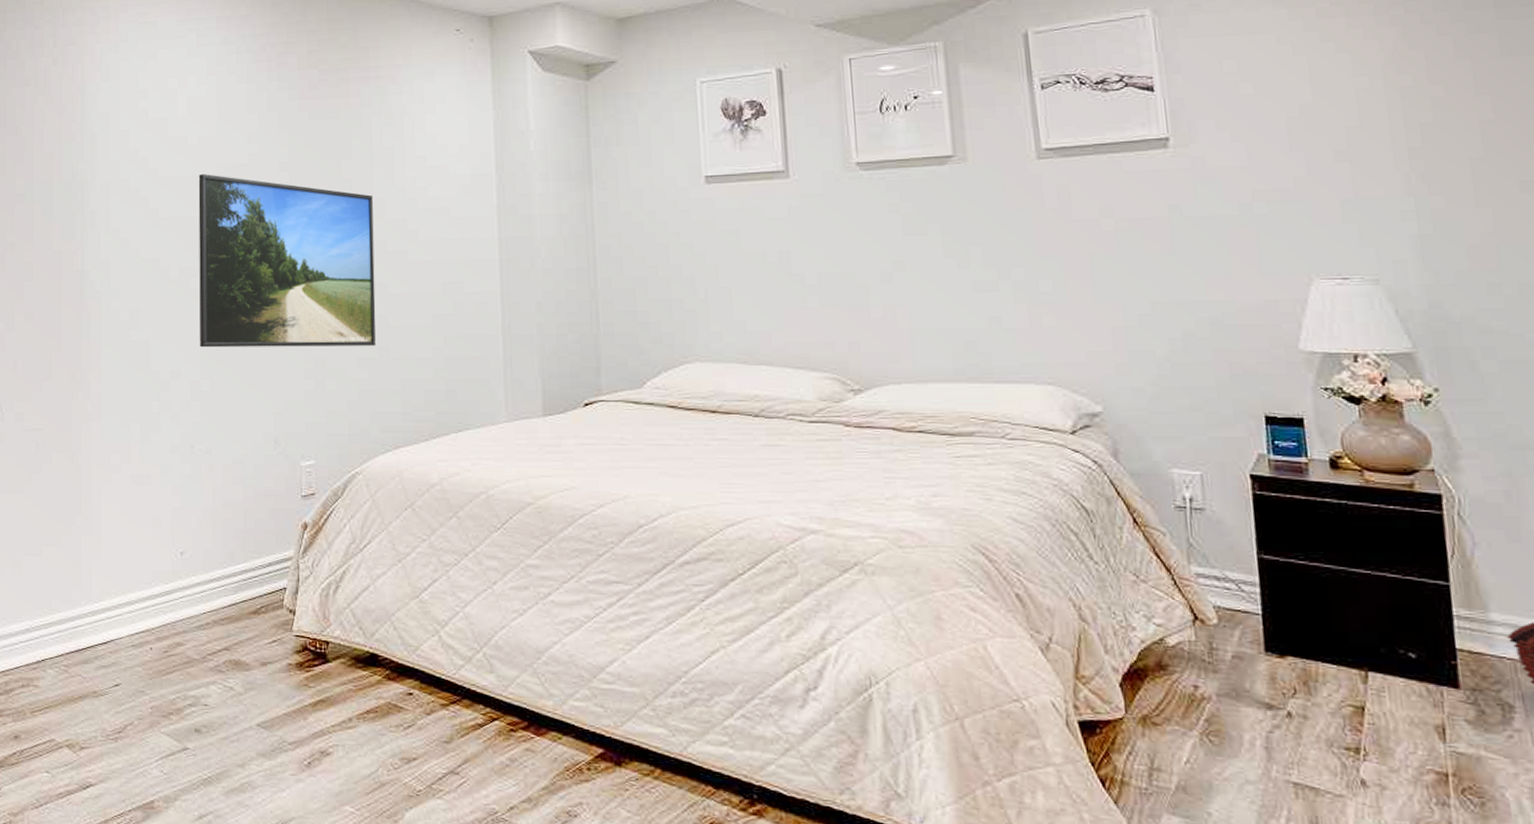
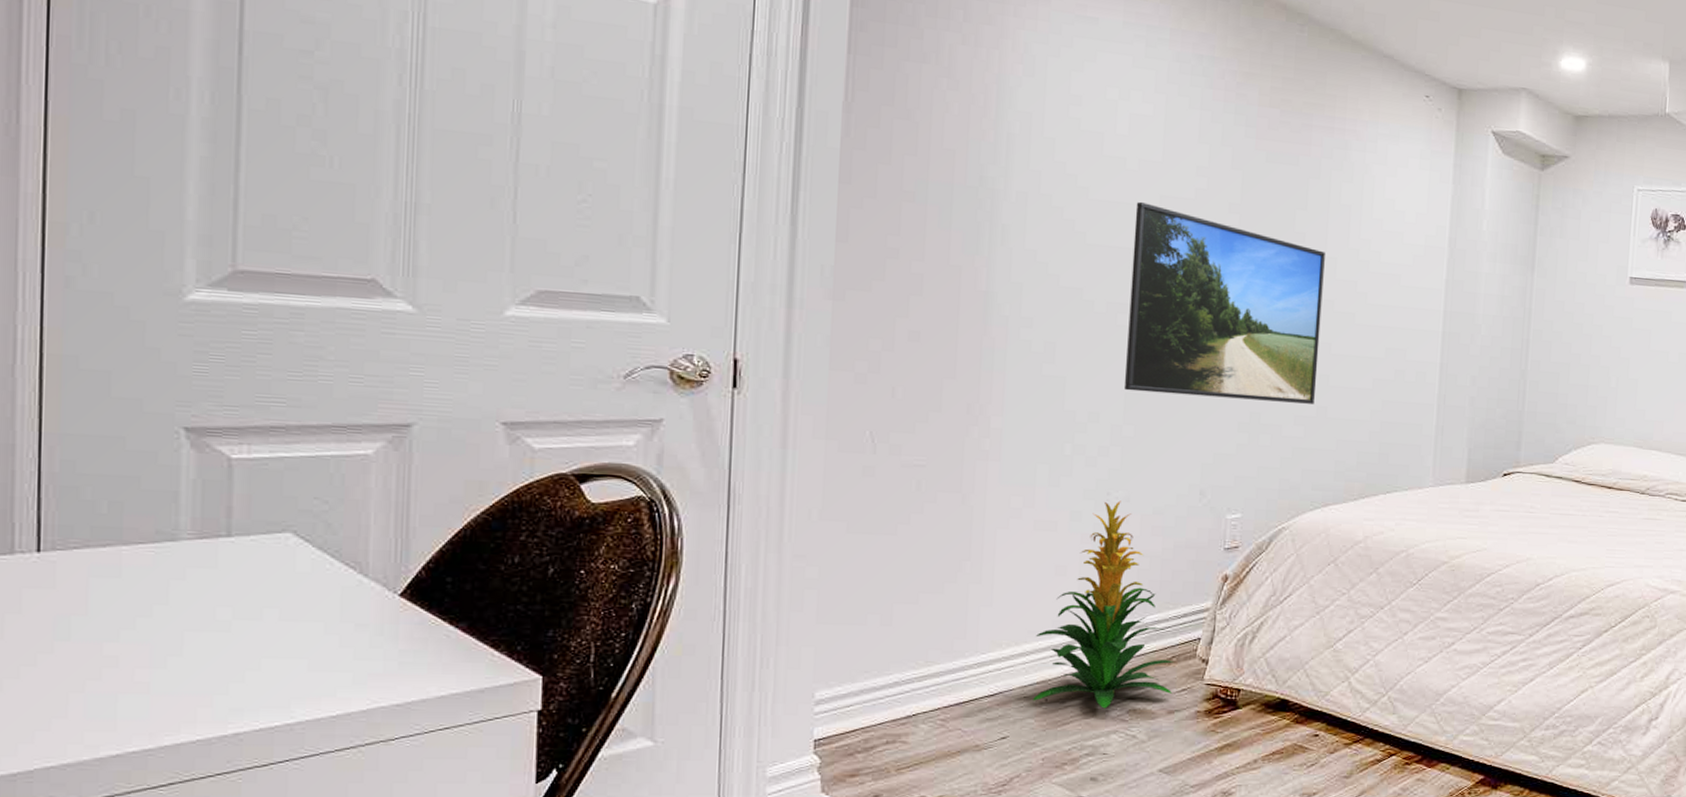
indoor plant: none [139,453,264,659] -> present [1032,500,1174,709]

